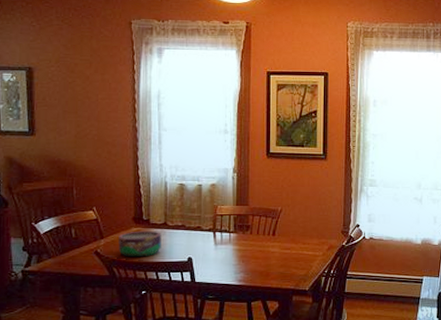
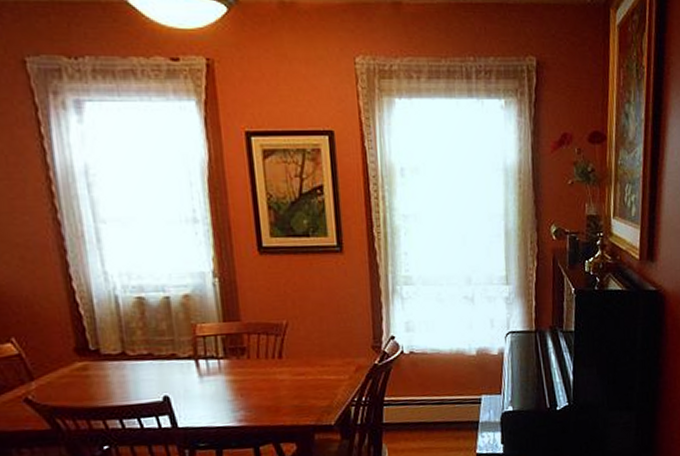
bowl: present [118,230,162,257] -> none [57,364,123,403]

